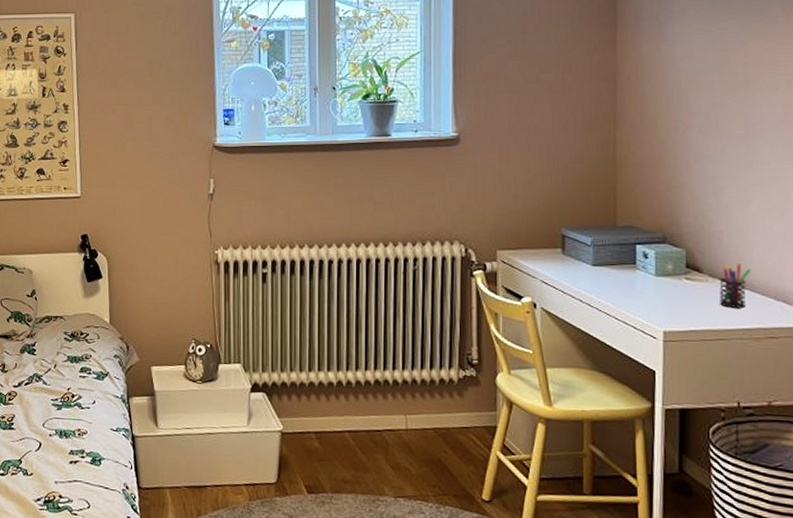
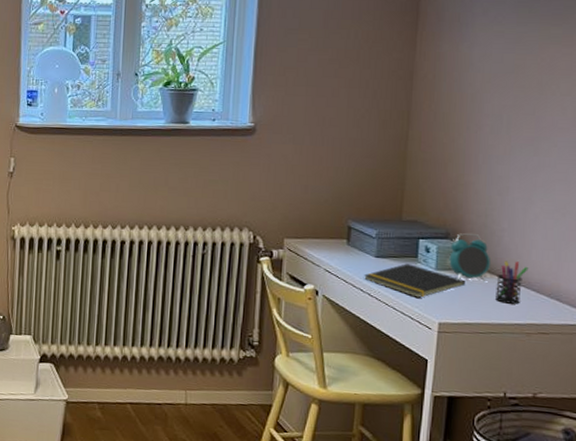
notepad: none [582,271,687,306] -> present [364,264,465,298]
alarm clock: none [668,236,711,287] -> present [449,232,490,282]

